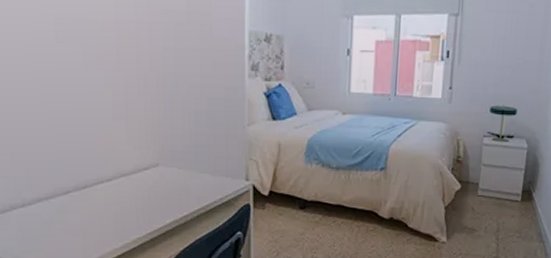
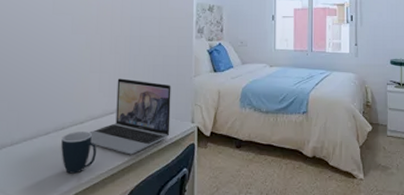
mug: none [85,191,132,238] -> present [61,132,97,174]
laptop: none [120,127,220,217] -> present [89,78,171,155]

